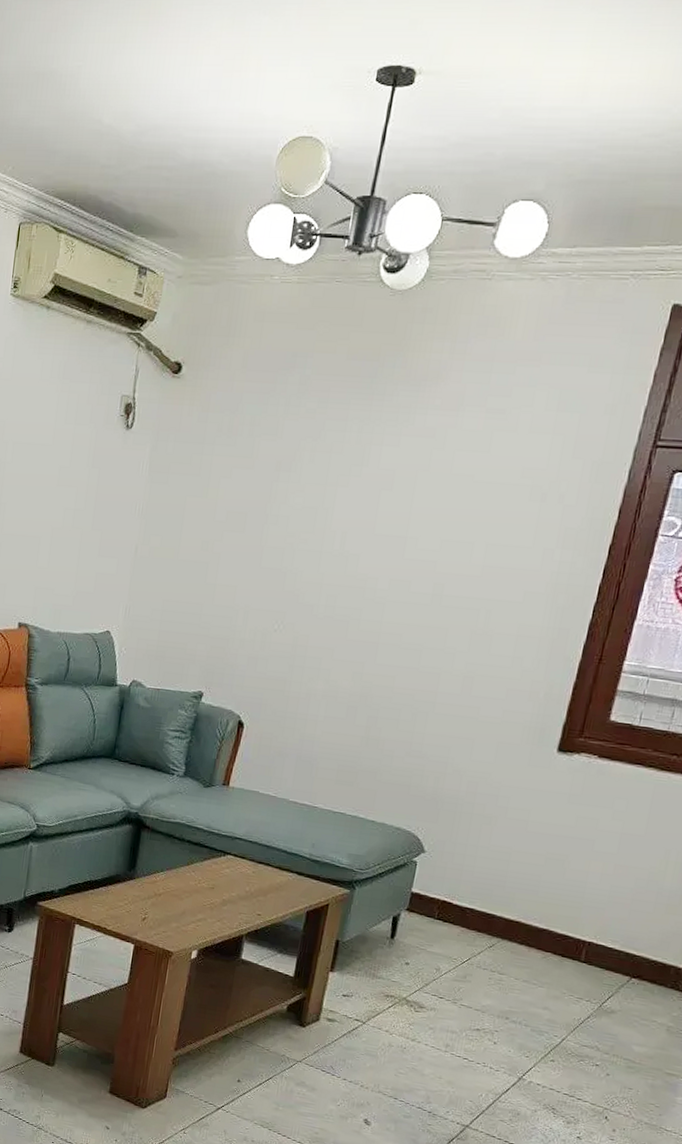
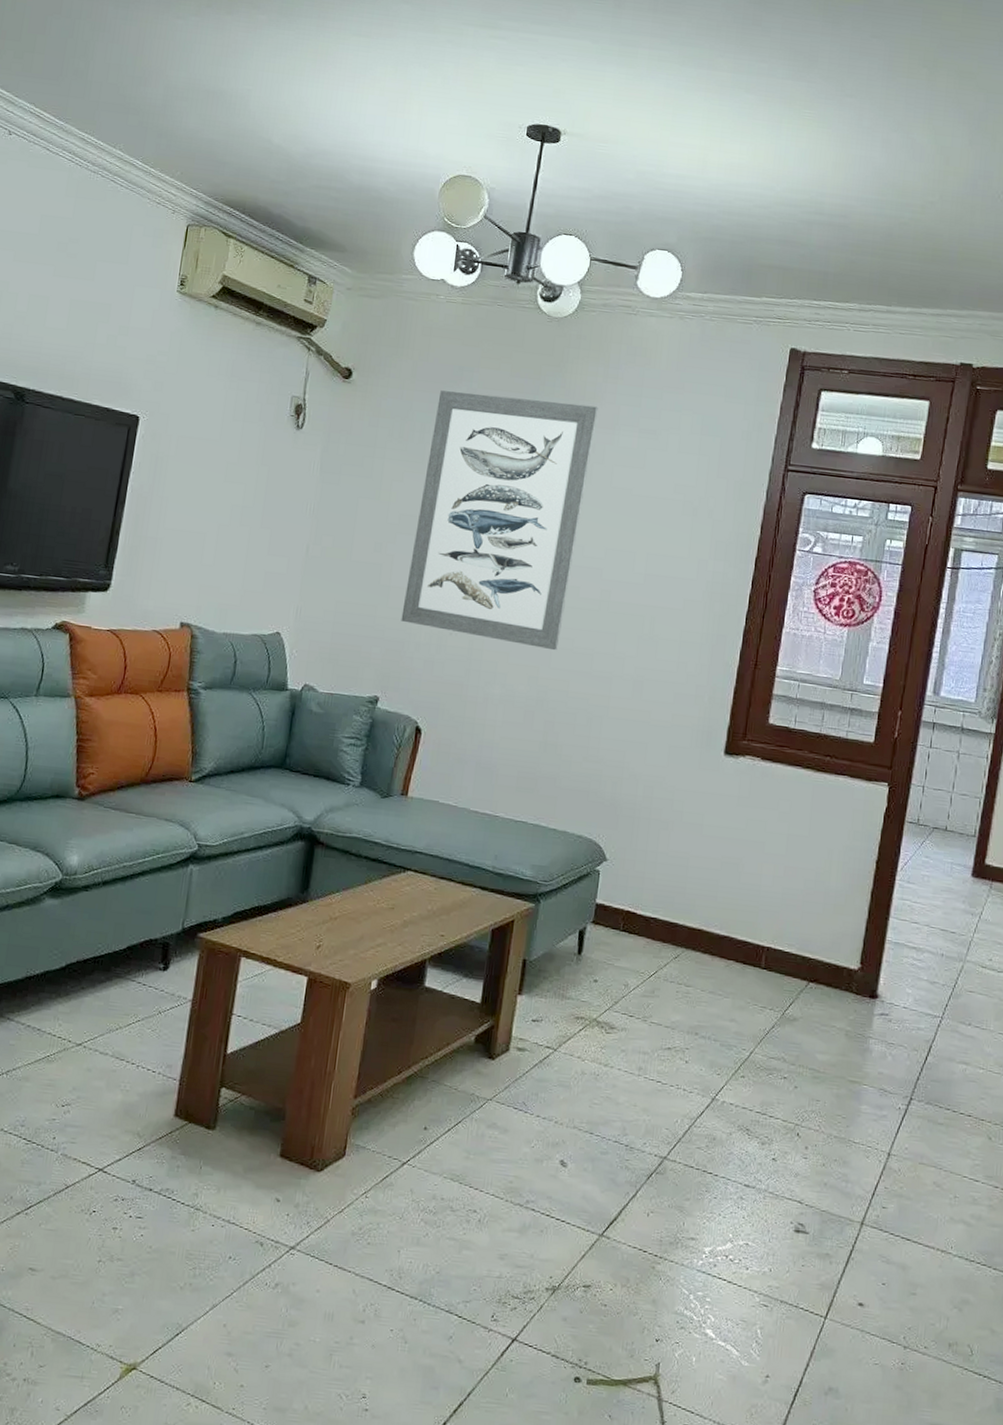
wall art: none [226,380,442,647] -> present [401,390,598,651]

